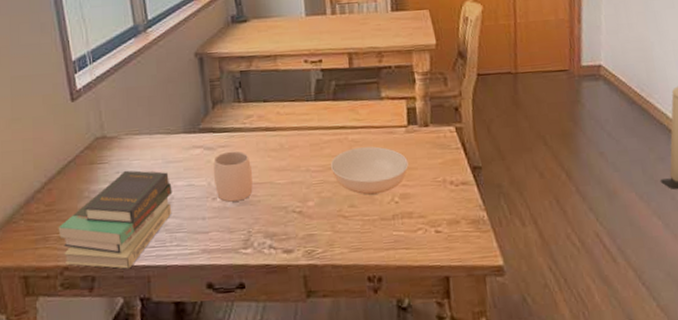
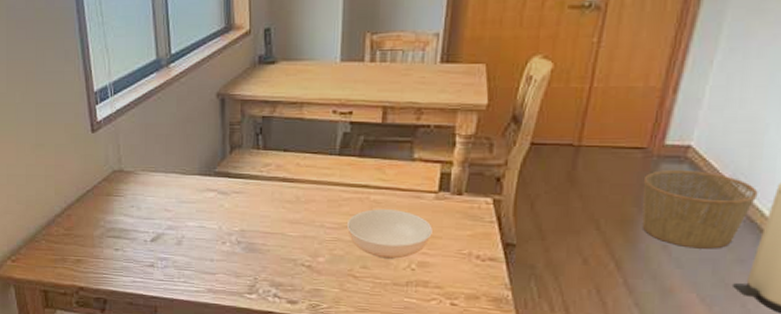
books: present [58,170,173,269] -> none [75,205,184,297]
mug: present [213,150,253,202] -> none [225,198,264,248]
basket: none [572,85,660,153] -> present [642,169,758,249]

